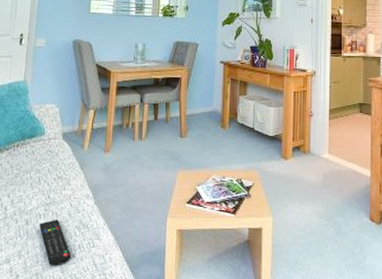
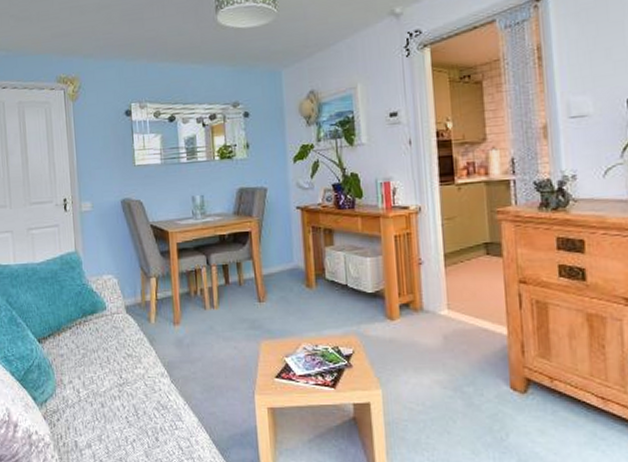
remote control: present [39,219,71,266] -> none [116,400,154,451]

